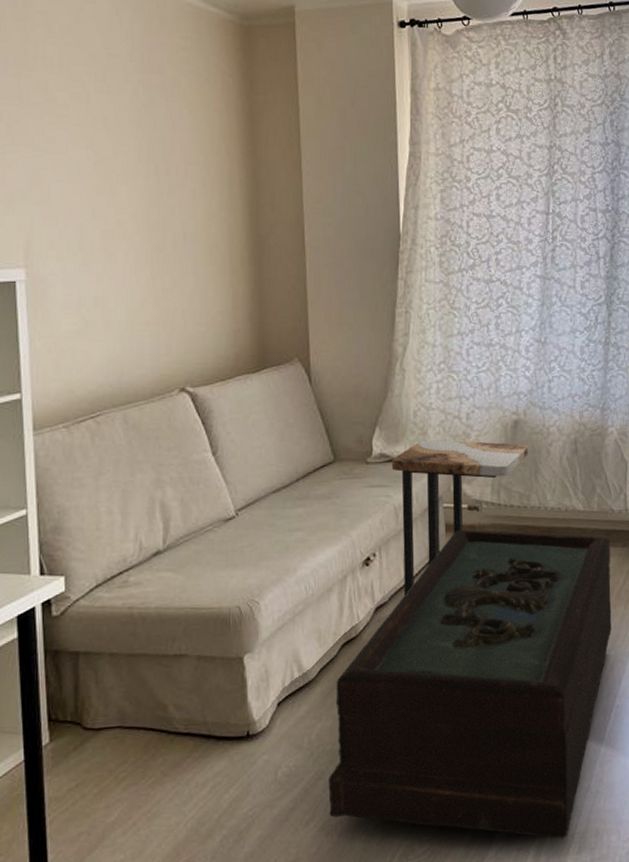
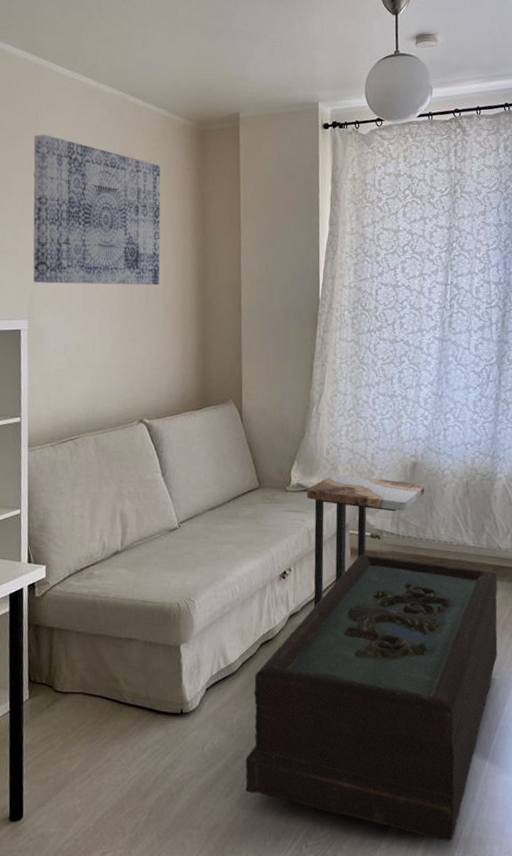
wall art: none [21,27,200,221] -> present [33,134,161,286]

